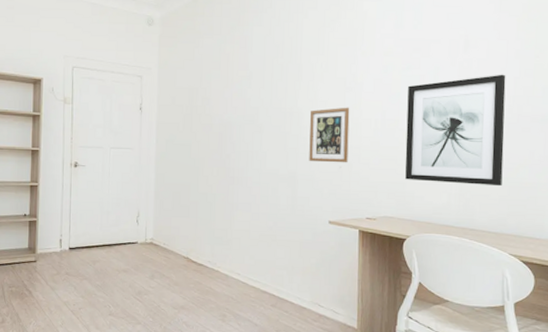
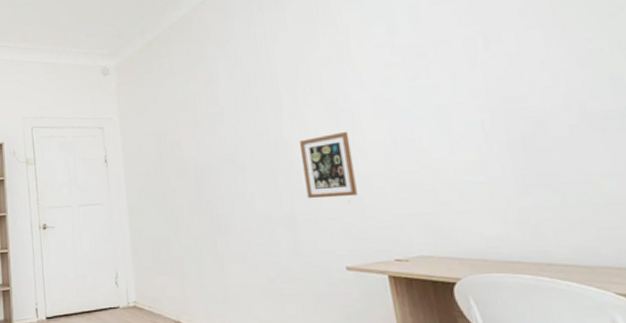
wall art: present [405,74,506,187] -> none [418,67,581,209]

